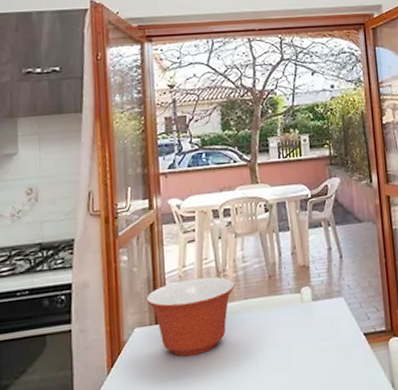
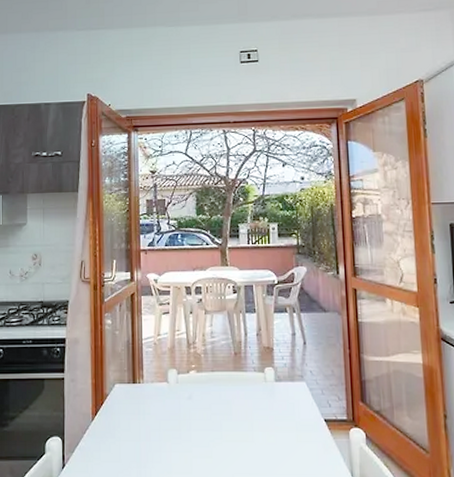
mixing bowl: present [146,276,235,357] -> none [125,347,203,415]

